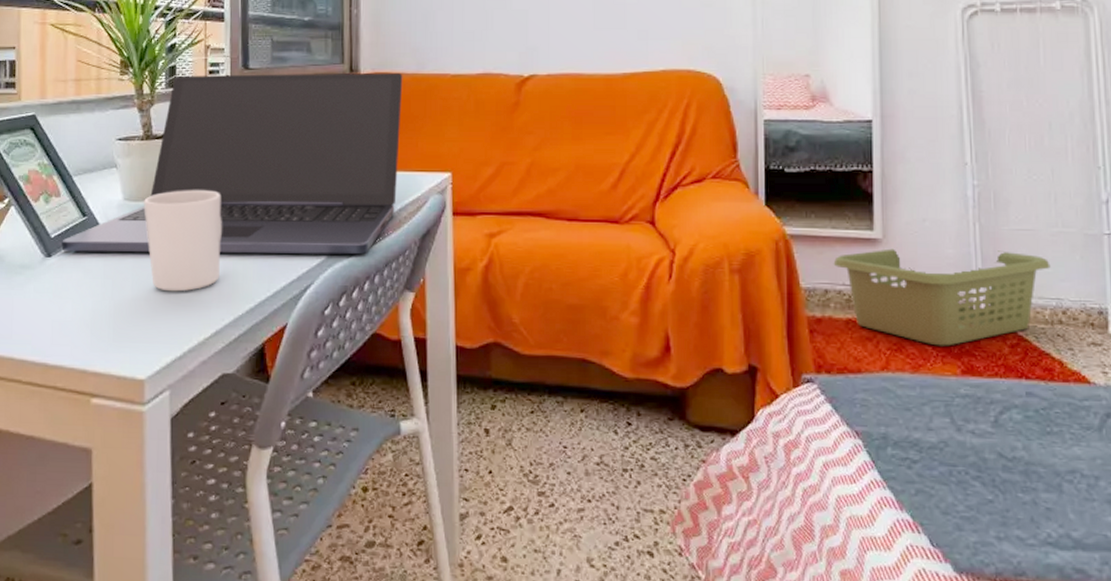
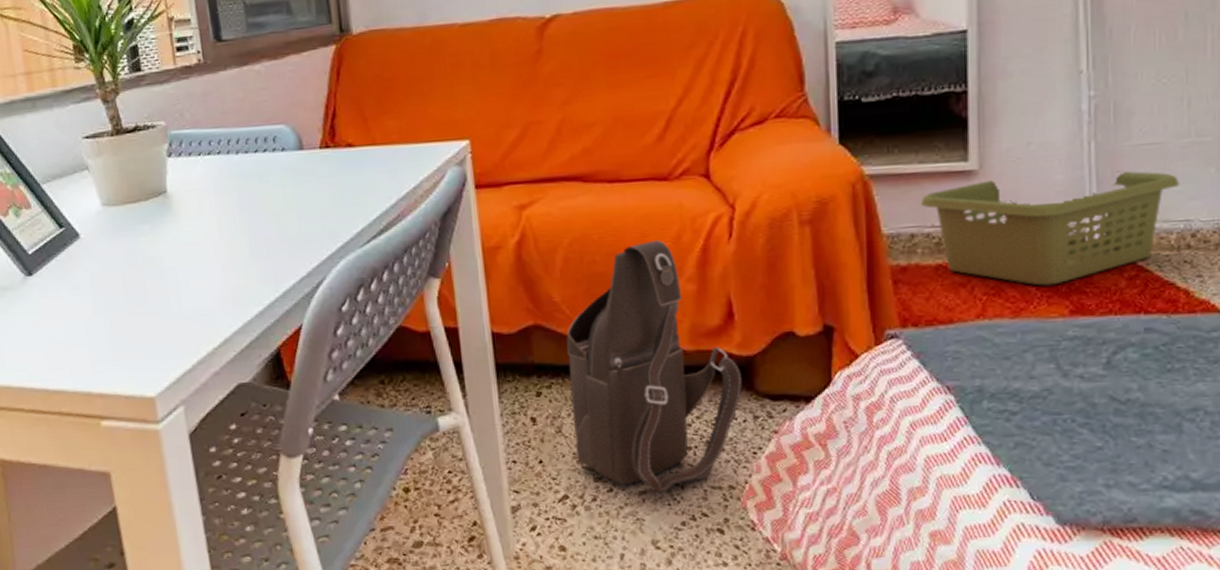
laptop: present [61,72,403,255] -> none [41,27,409,268]
mug: present [144,190,222,292] -> none [124,185,221,302]
shoulder bag: none [522,275,675,511] -> present [566,240,742,493]

